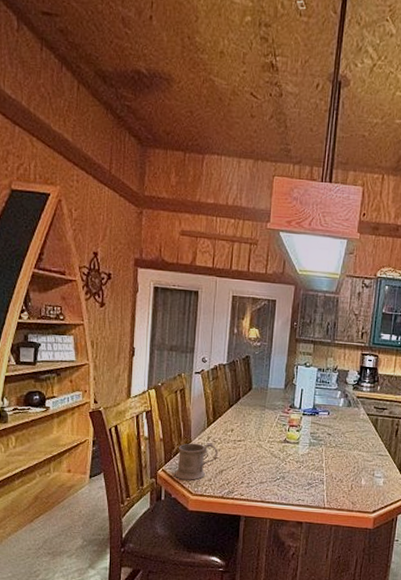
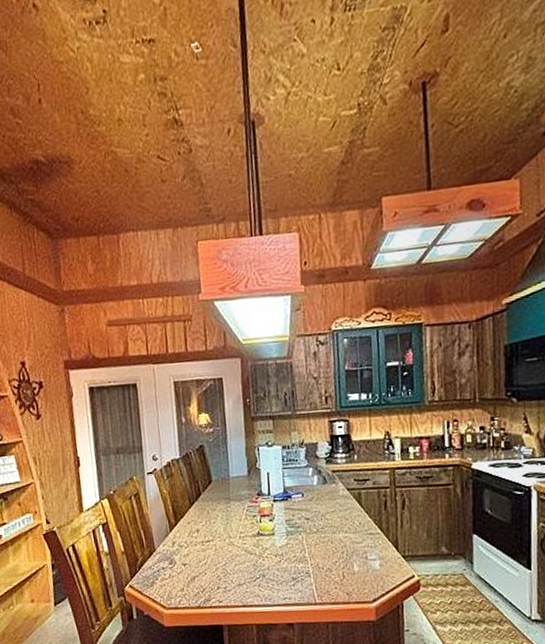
mug: present [175,443,218,480] -> none [143,548,186,594]

